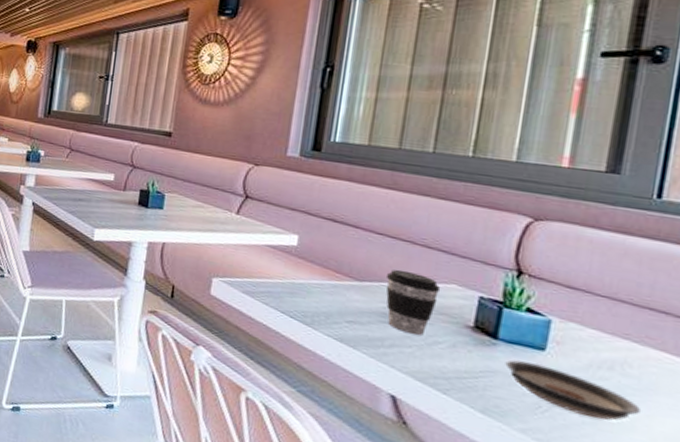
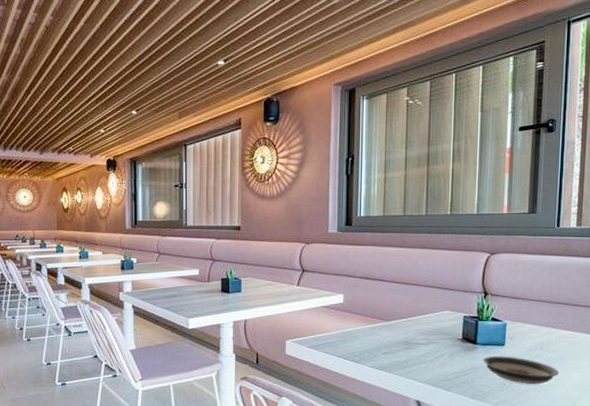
coffee cup: present [385,269,441,335] -> none [404,307,440,353]

